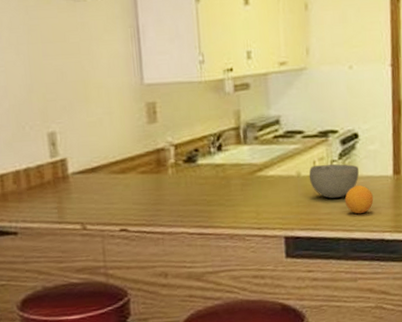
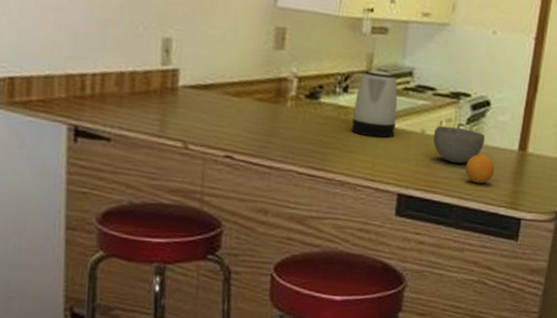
kettle: none [230,124,272,188] -> present [351,69,398,138]

